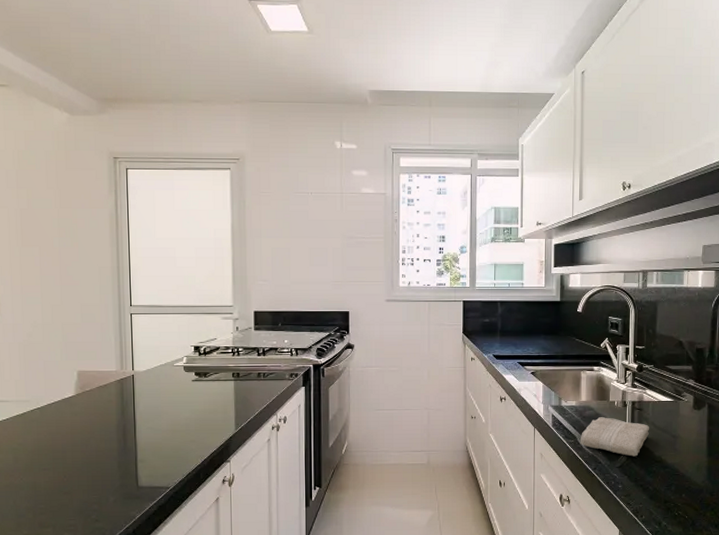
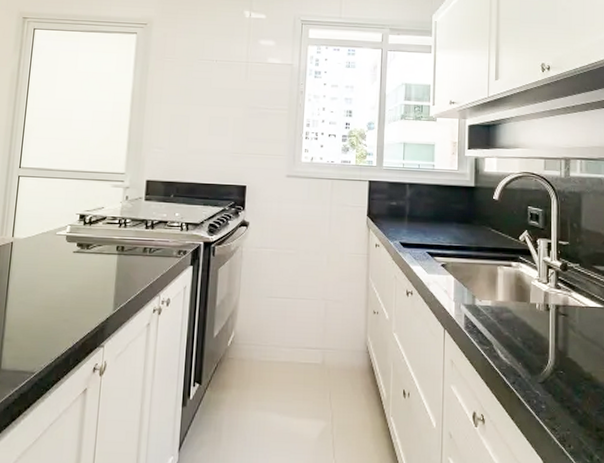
washcloth: present [580,417,650,457] -> none [496,321,577,371]

